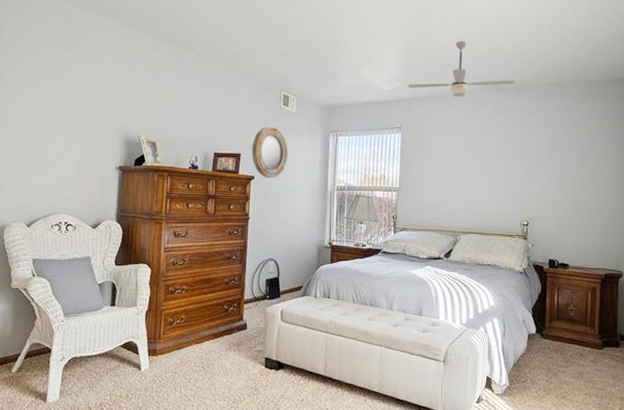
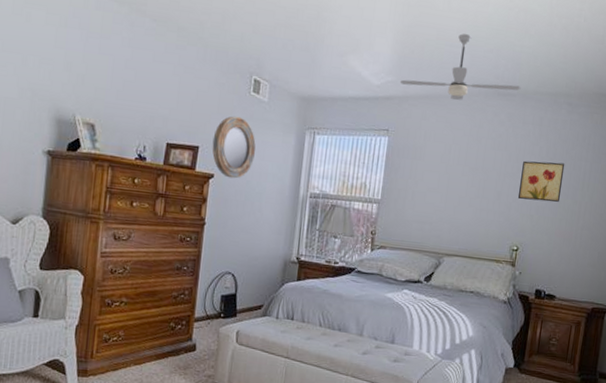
wall art: none [523,144,564,180] -> present [517,160,565,202]

